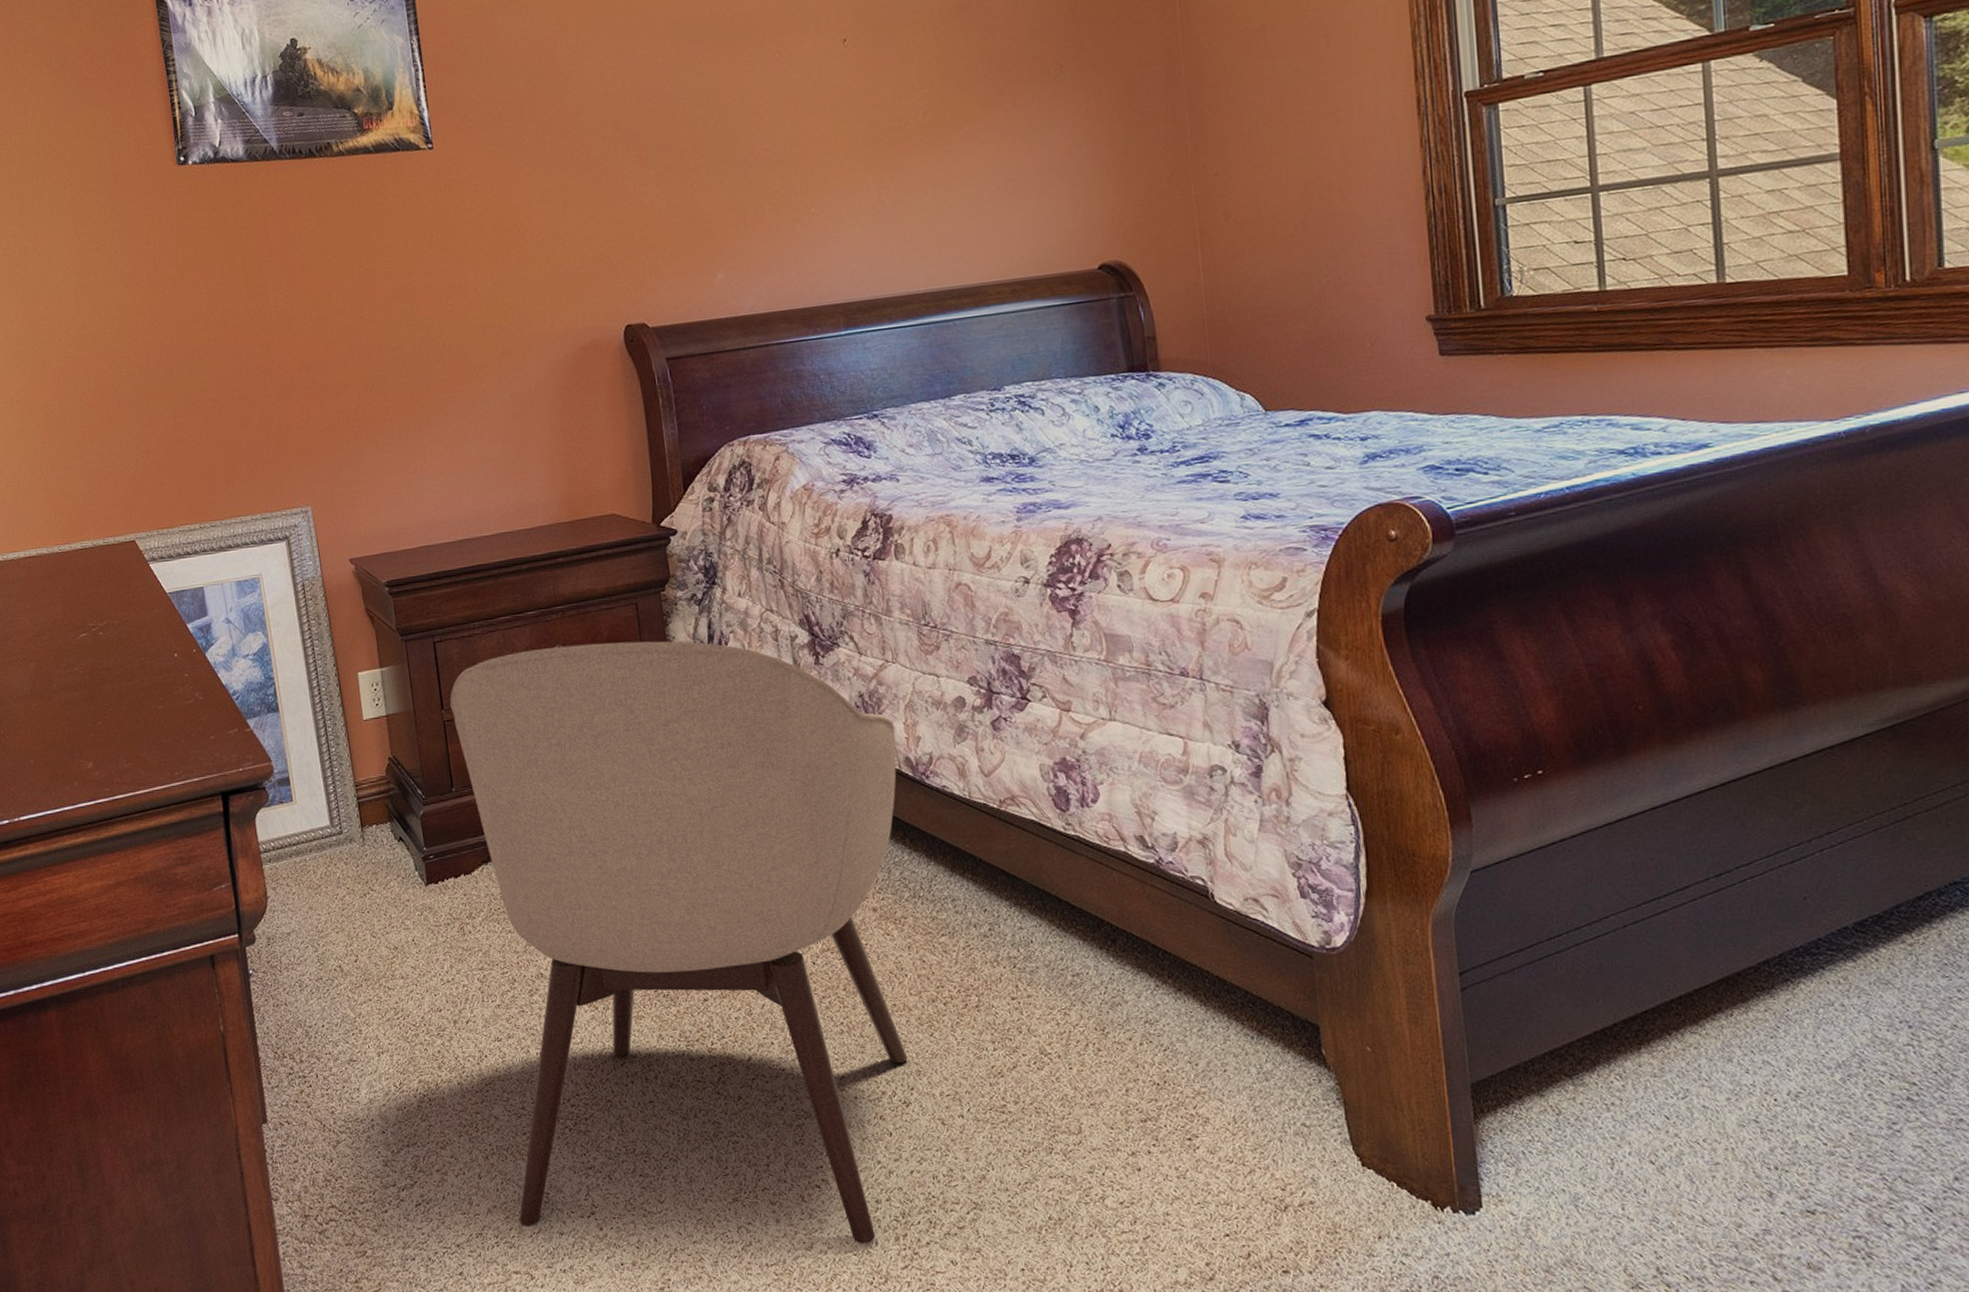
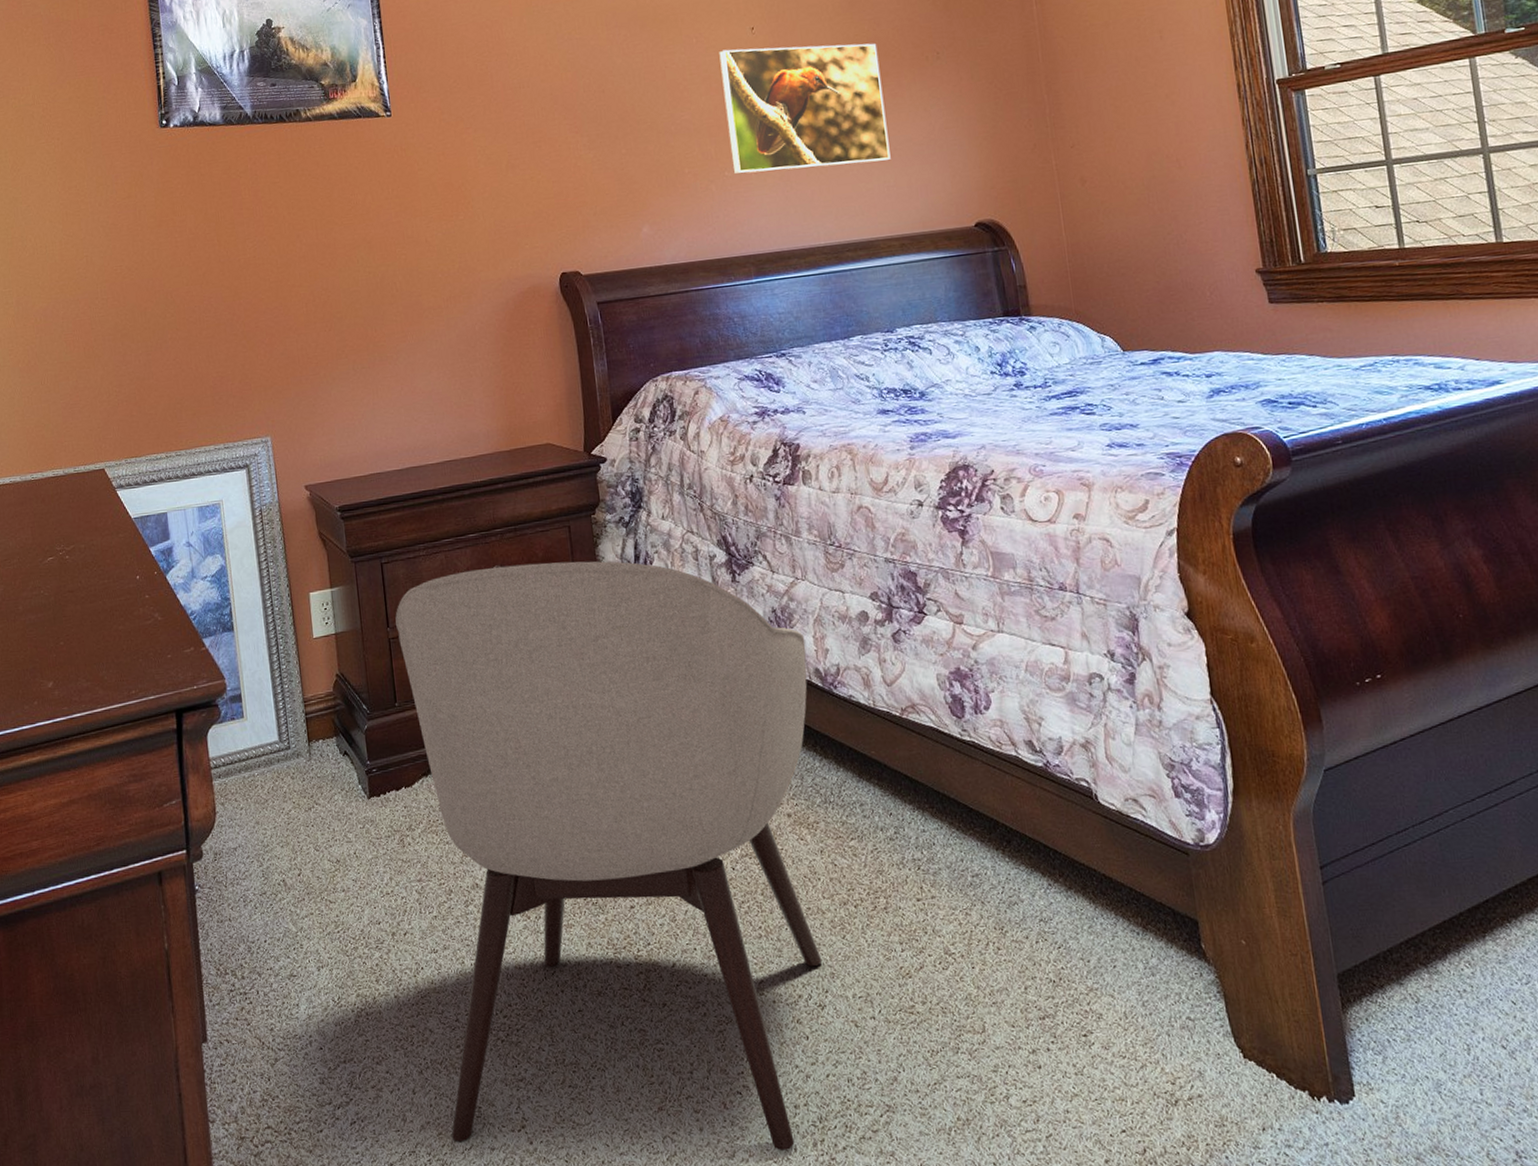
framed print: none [805,55,1003,212] -> present [719,43,891,174]

